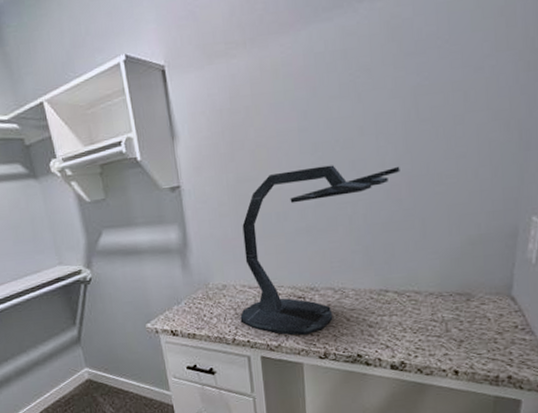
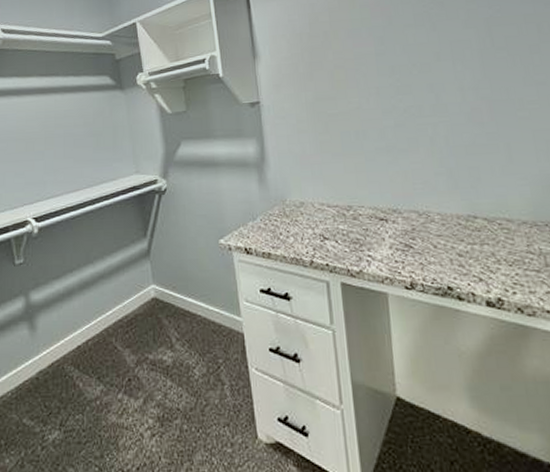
desk lamp: present [240,165,400,335] -> none [318,87,480,261]

